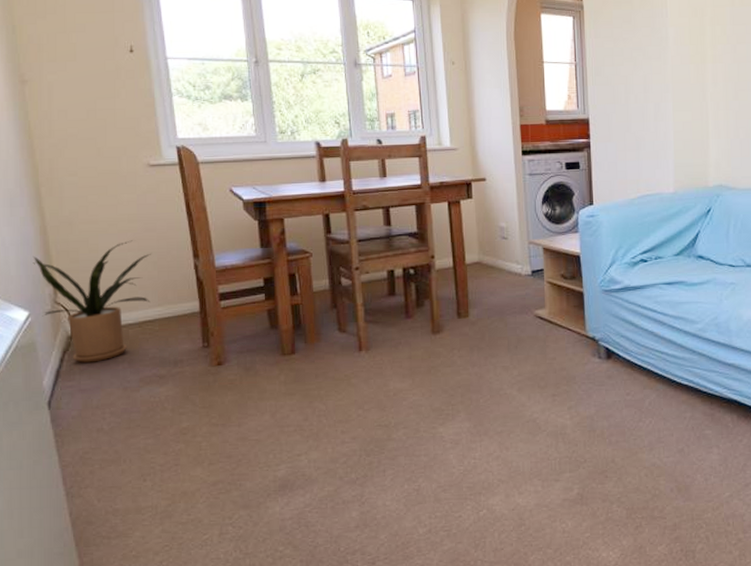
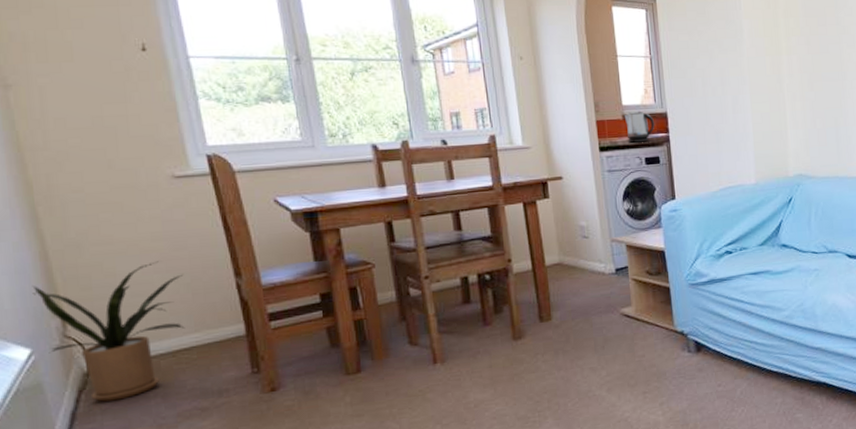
kettle: none [547,116,577,147] -> present [624,111,655,143]

